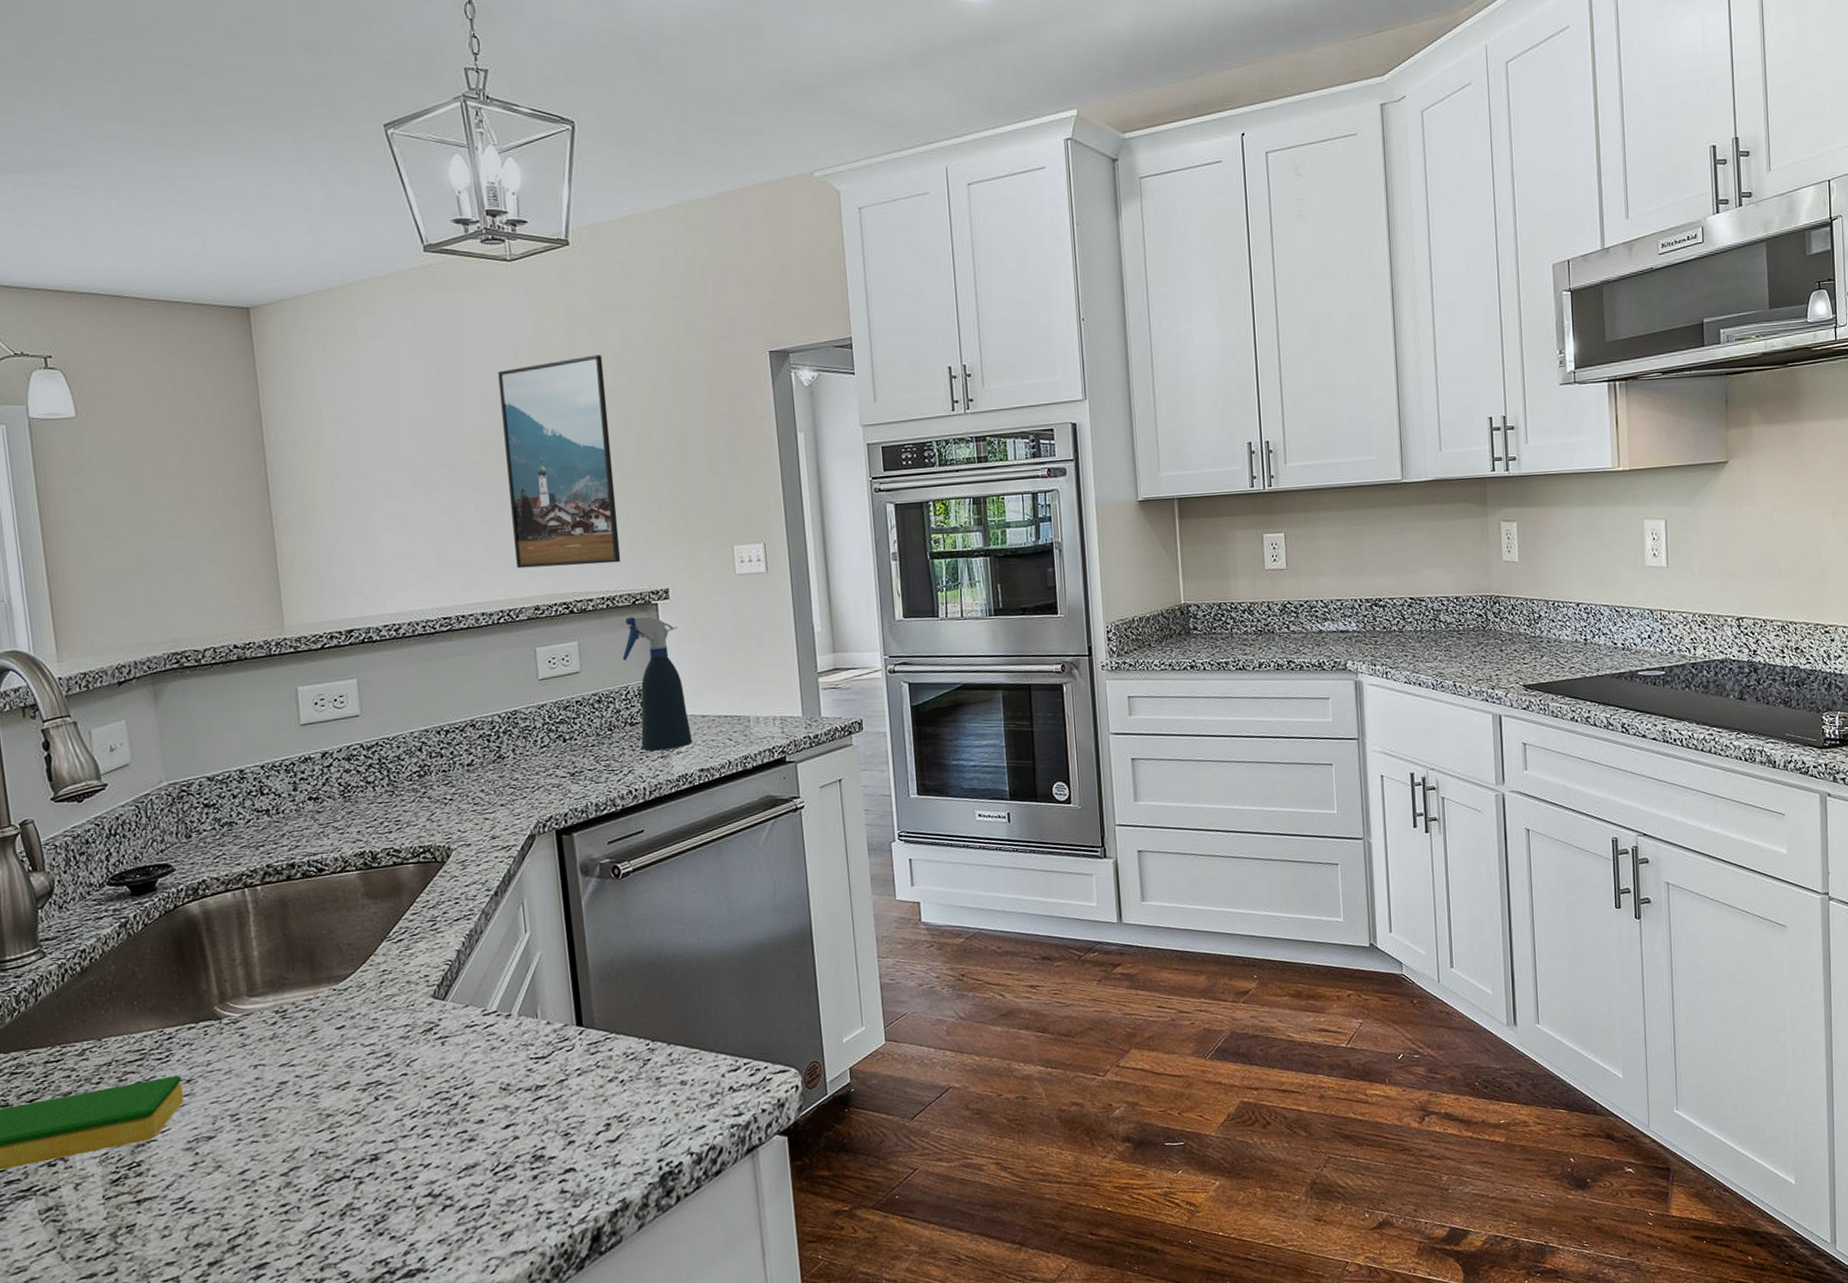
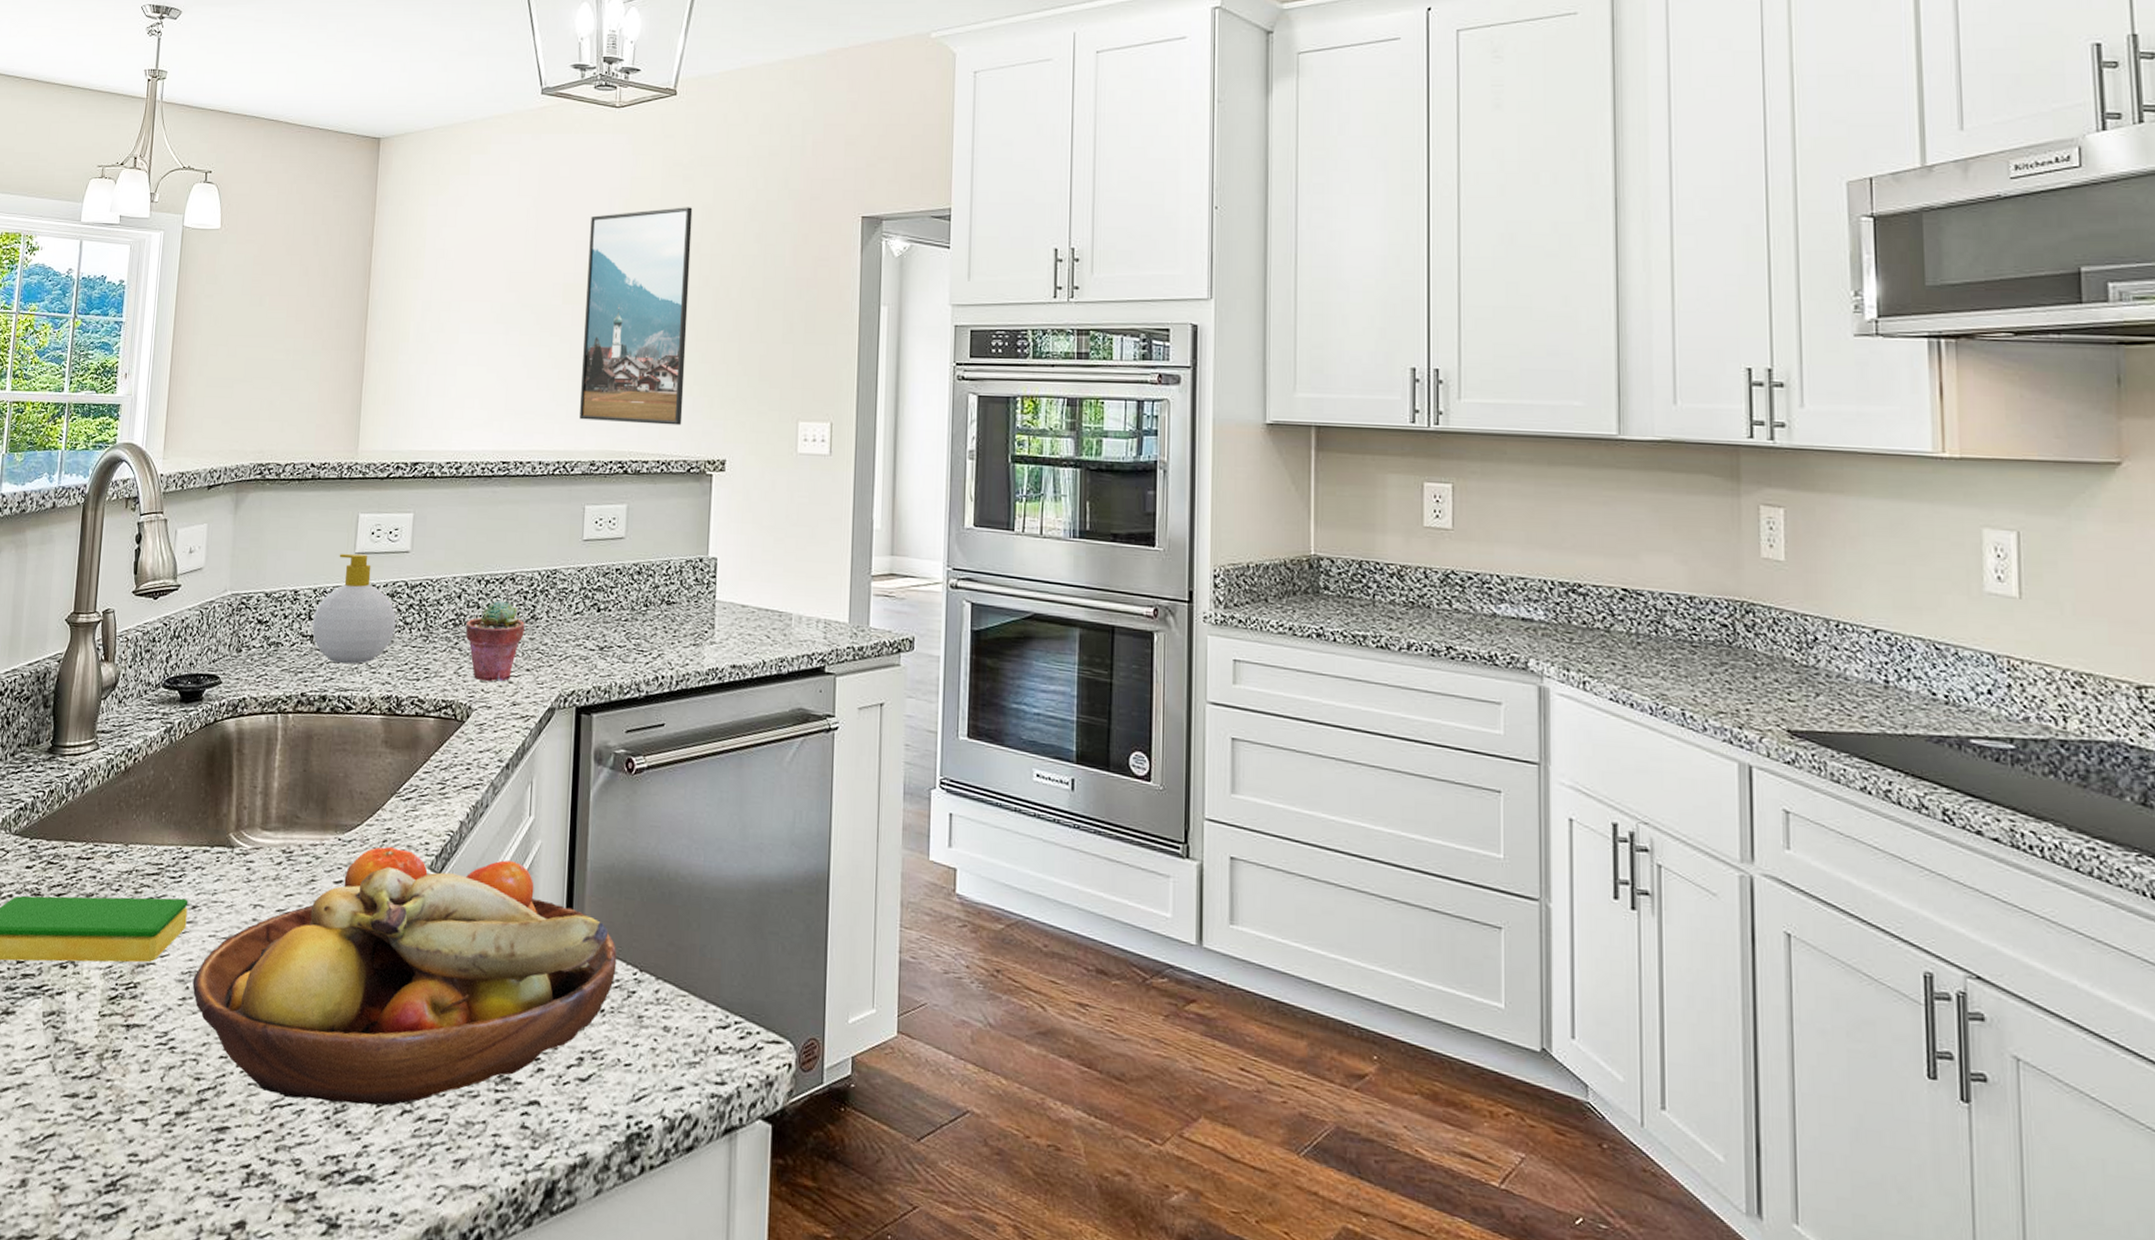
fruit bowl: none [201,974,630,1223] -> present [192,846,617,1106]
soap bottle: none [265,724,358,831] -> present [312,553,396,664]
potted succulent: none [431,746,493,823] -> present [465,600,525,682]
spray bottle: present [622,615,692,751] -> none [669,485,730,638]

